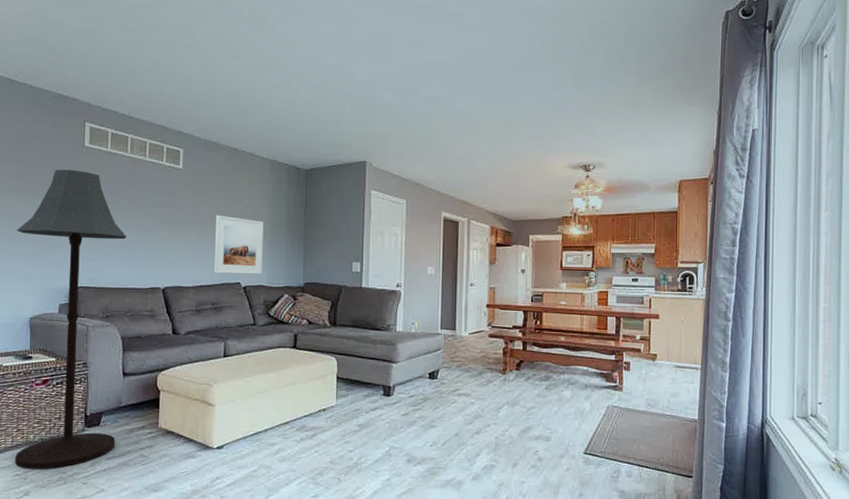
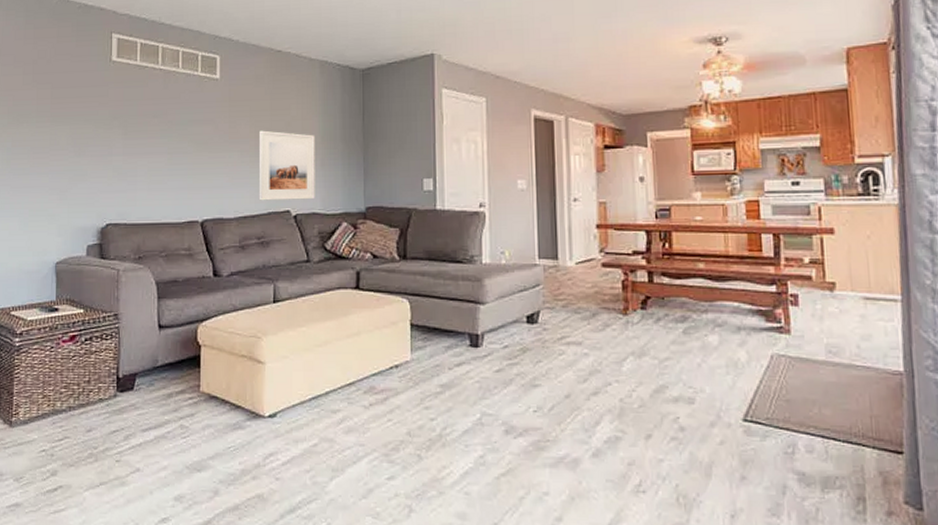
floor lamp: present [14,169,127,469] -> none [40,88,160,444]

